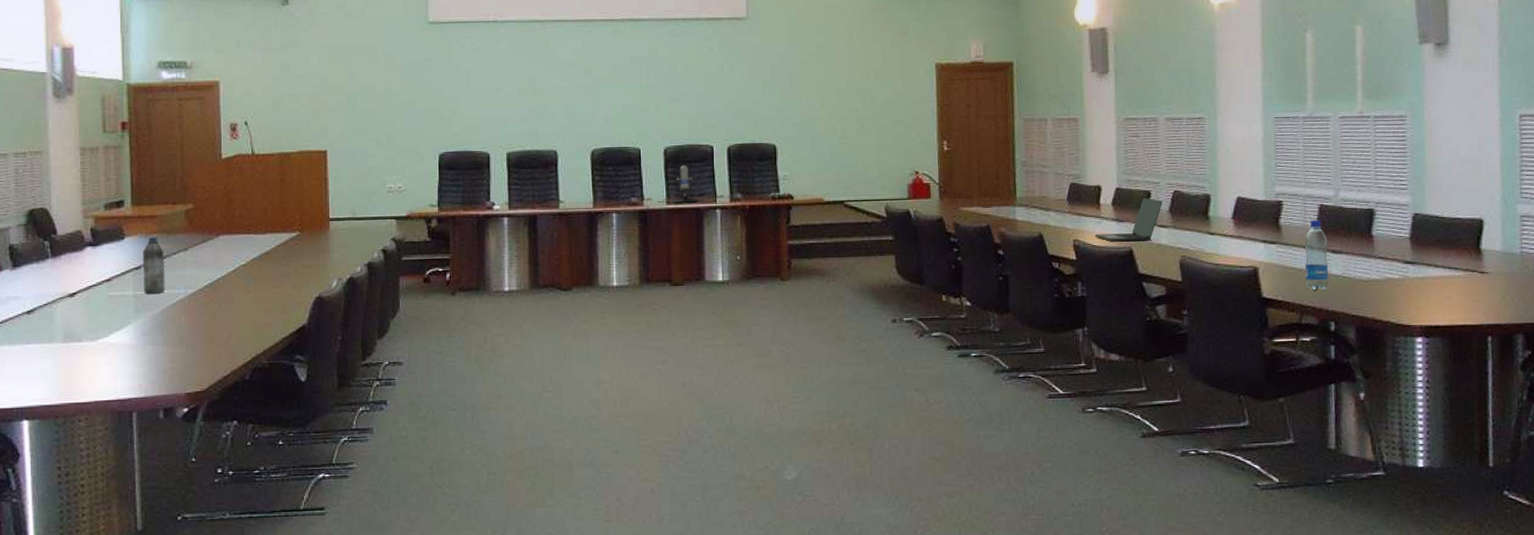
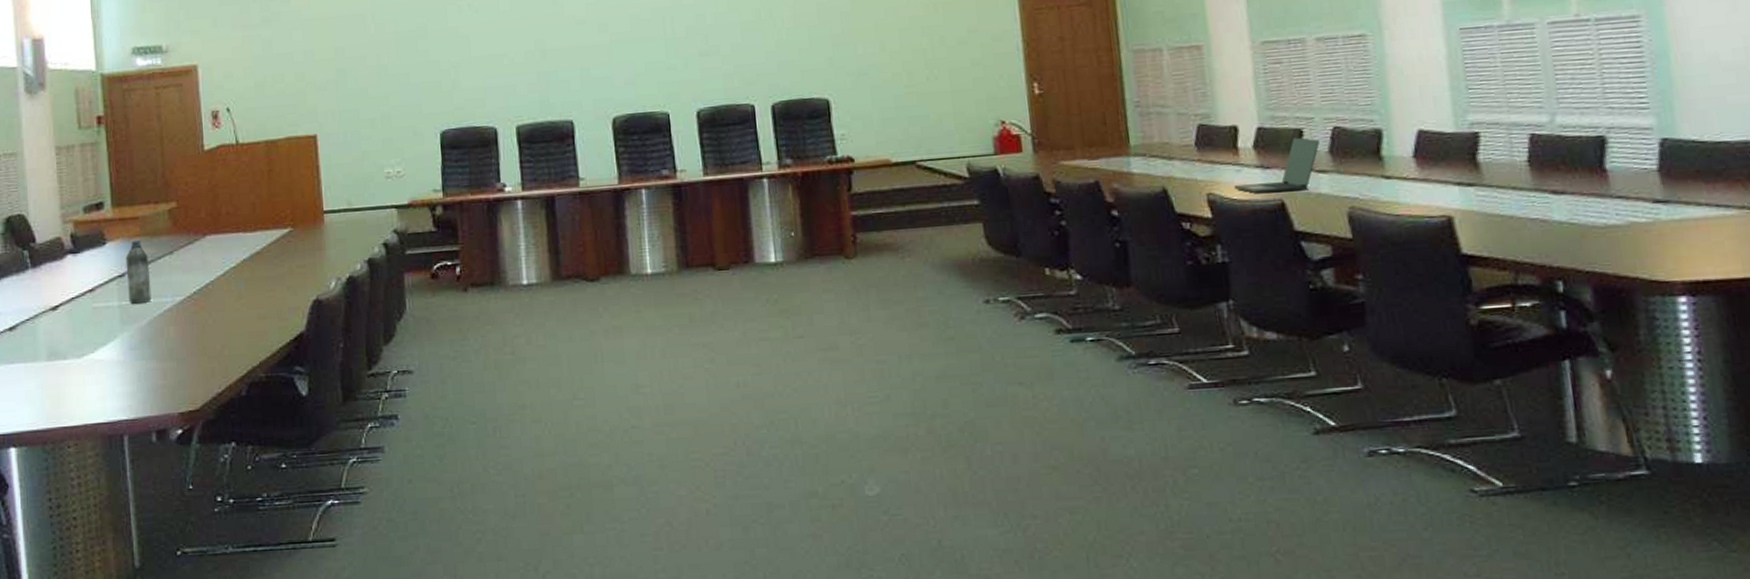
microphone: present [657,165,697,204] -> none [693,129,740,175]
bottle: present [1304,220,1329,290] -> none [1513,153,1551,242]

